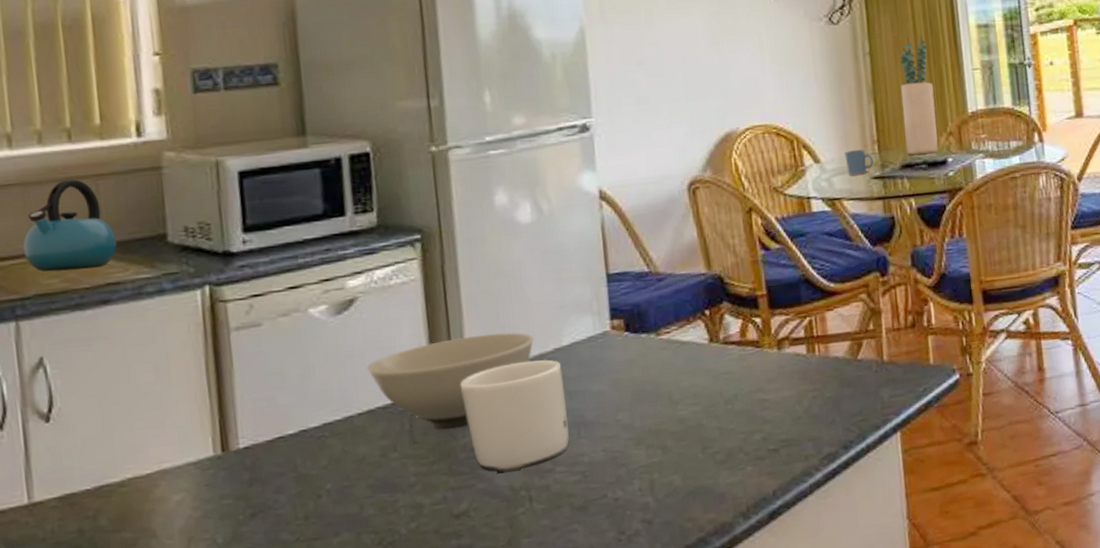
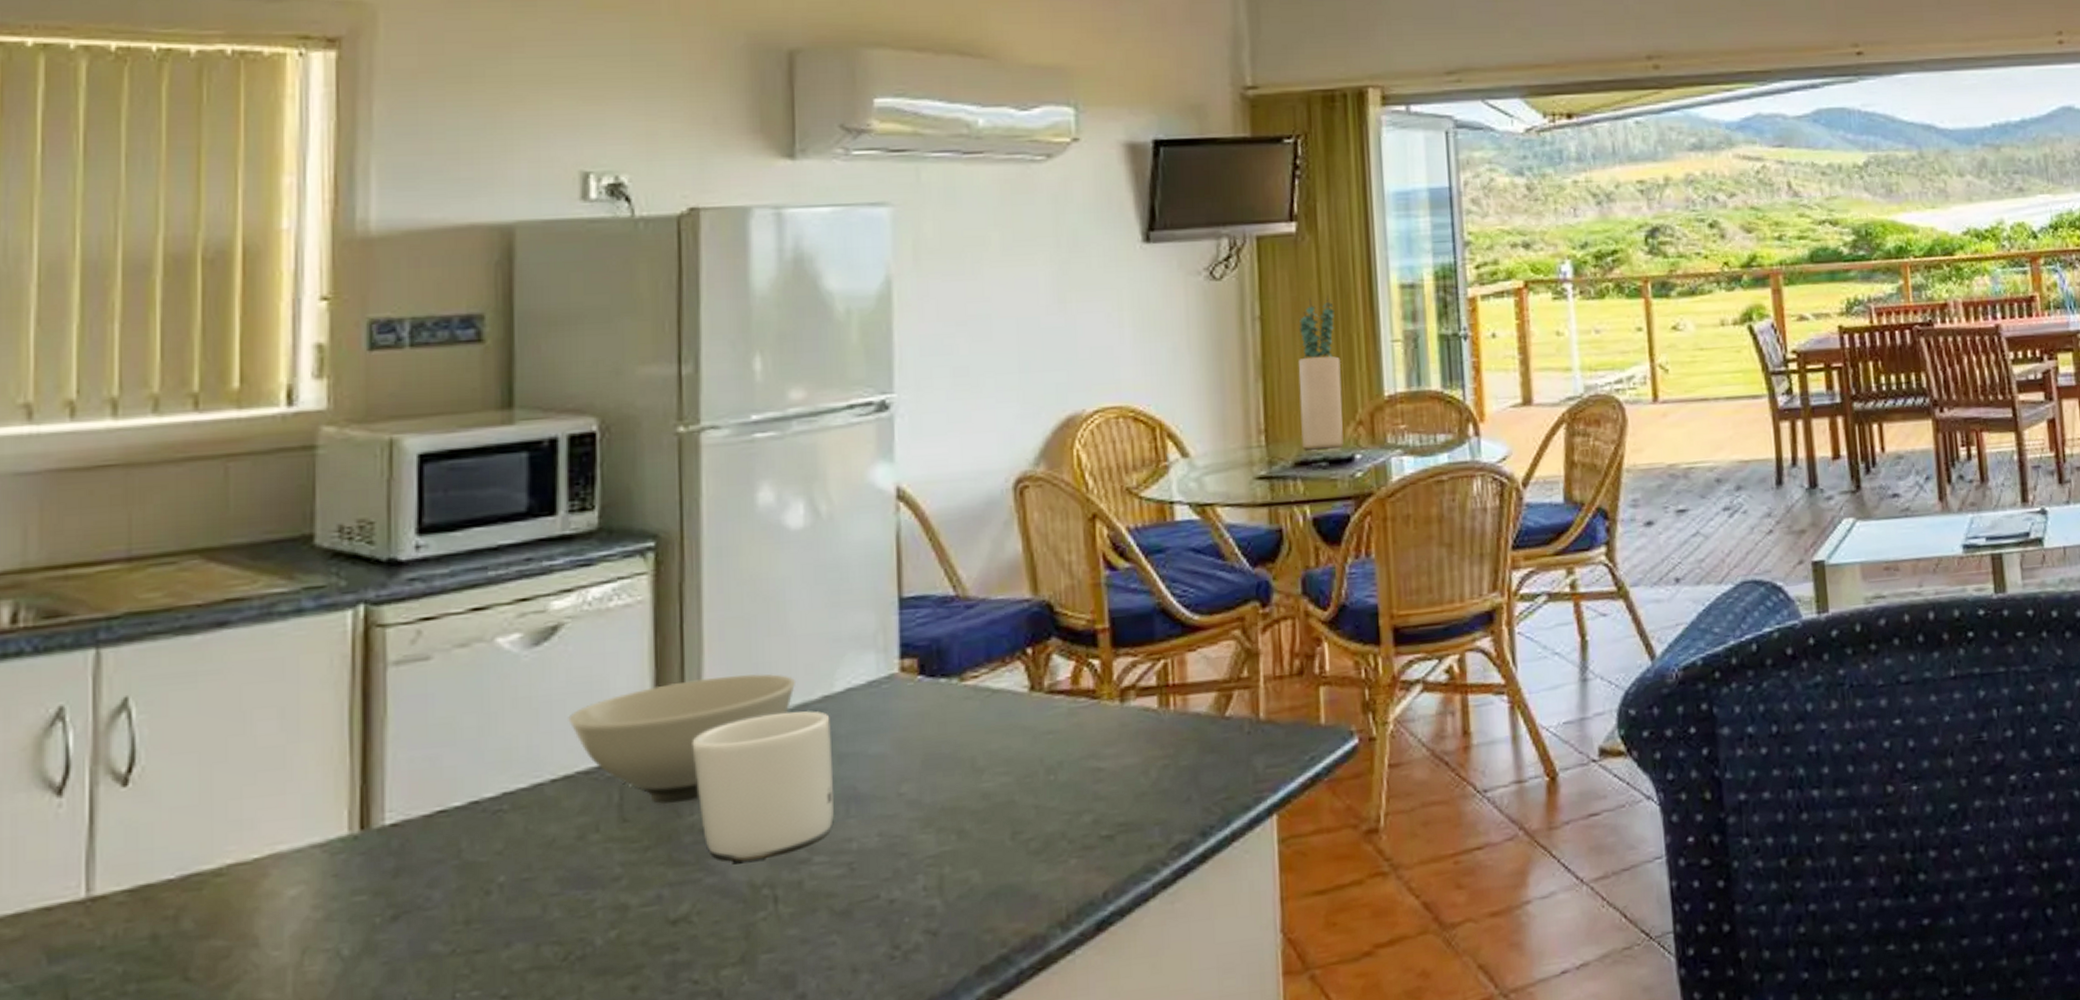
kettle: present [22,179,118,272] -> none [116,460,246,583]
mug: present [845,149,874,176] -> none [1221,440,1259,476]

